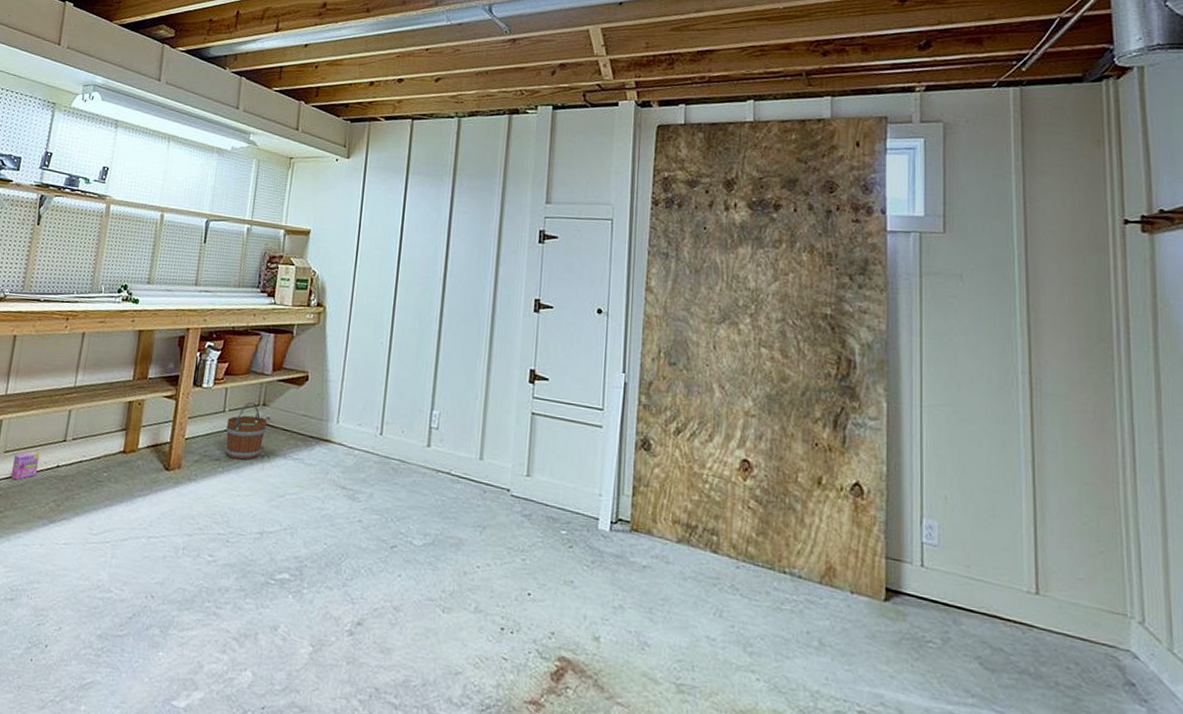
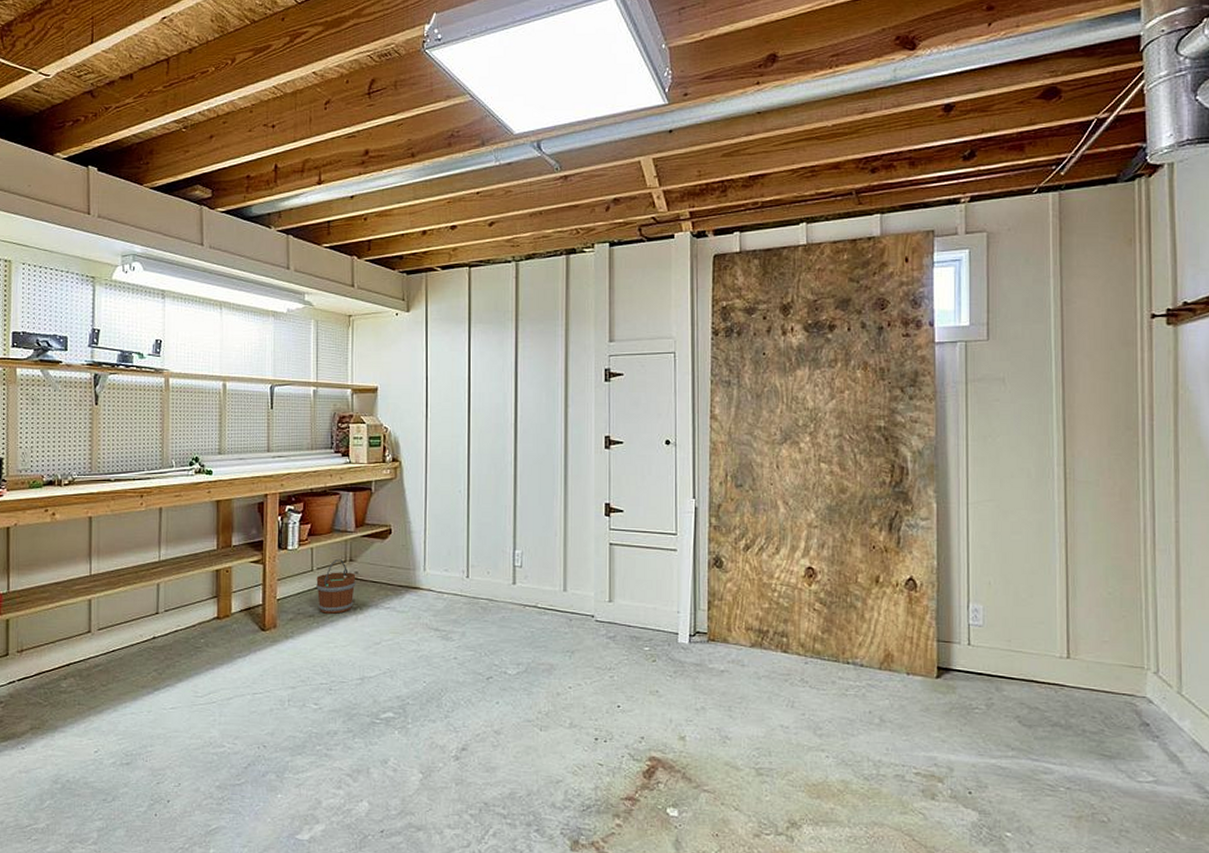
box: present [10,451,40,480] -> none [108,626,135,655]

